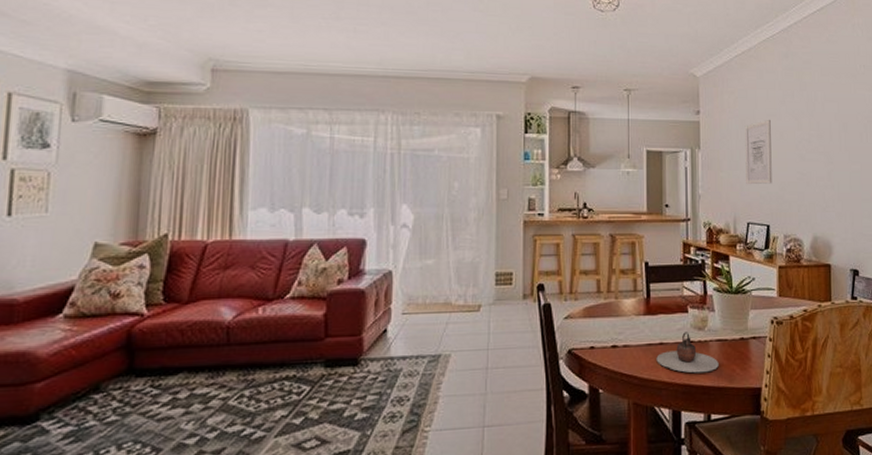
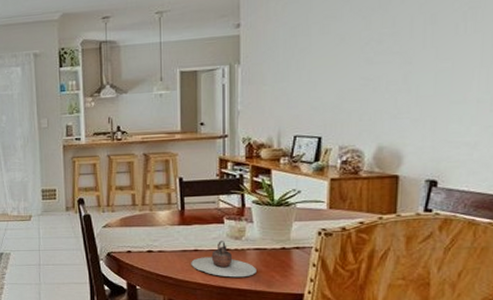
wall art: present [745,119,772,185] -> none [294,22,329,97]

